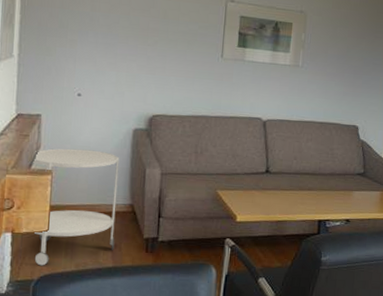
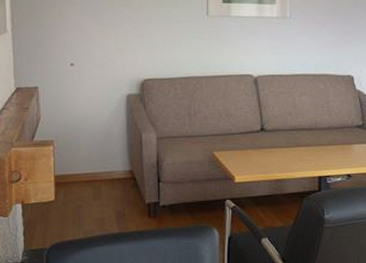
side table: present [33,148,120,266] -> none [35,118,118,235]

